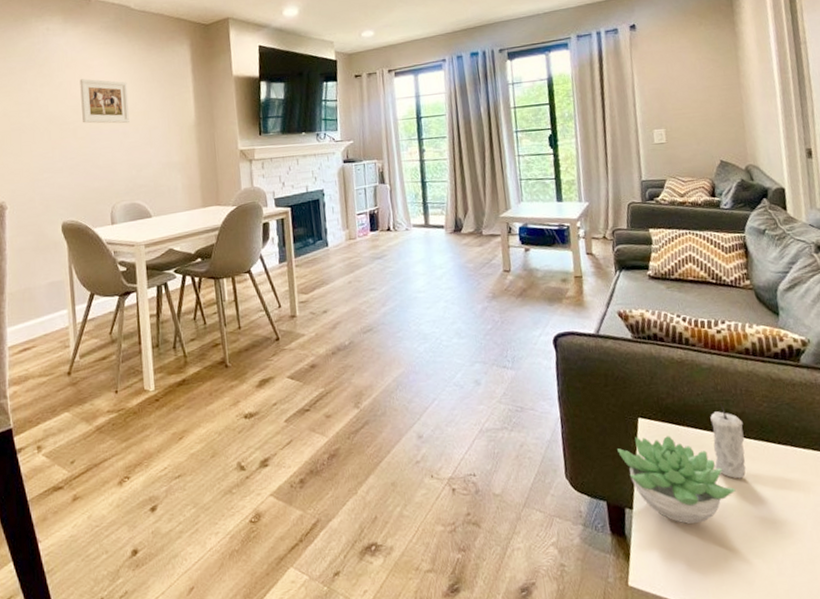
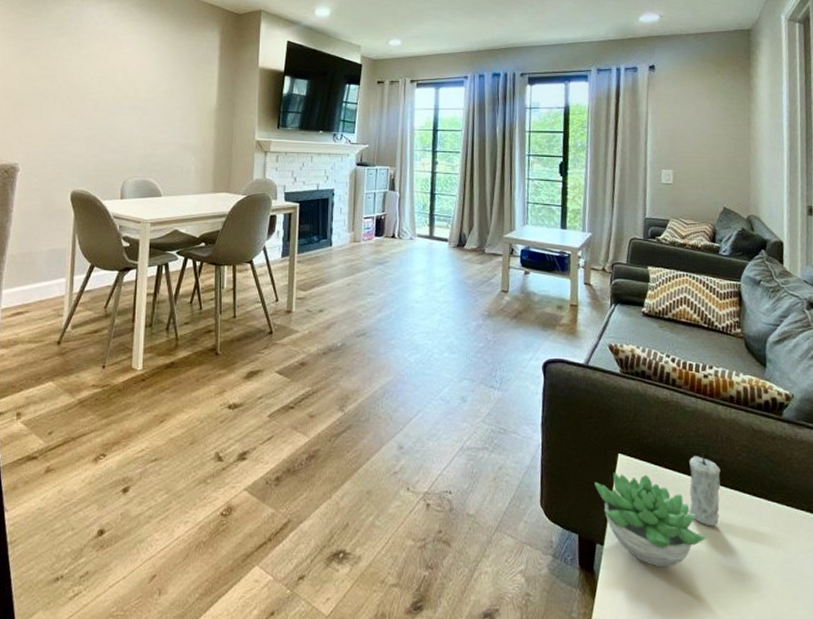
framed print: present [79,79,130,124] -> none [106,52,154,101]

